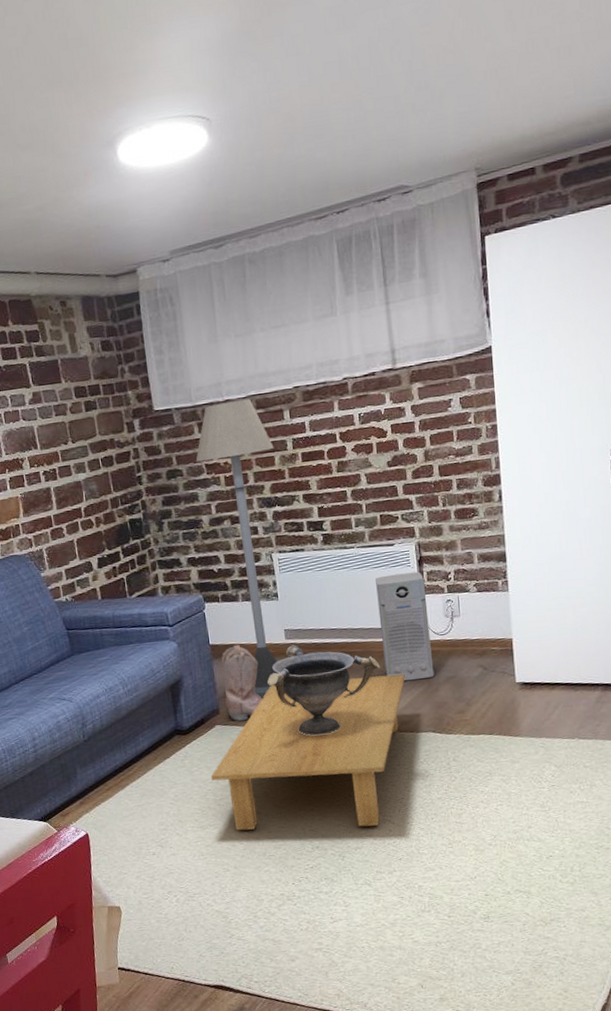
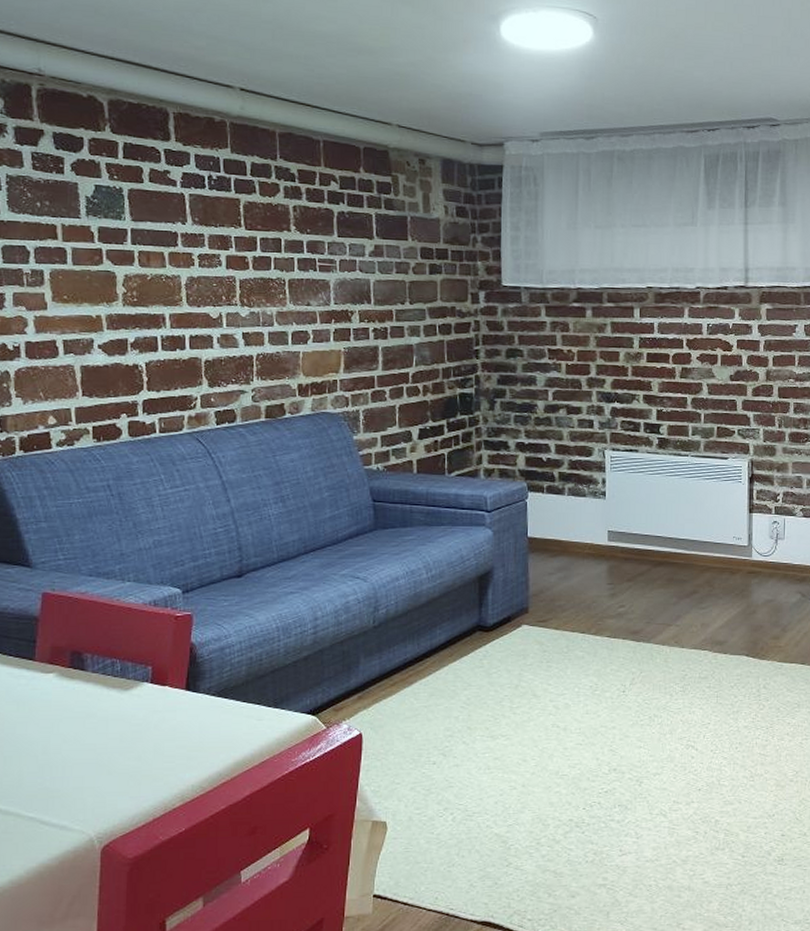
floor lamp: present [195,399,279,698] -> none [538,290,620,601]
coffee table: present [211,673,405,831] -> none [510,588,725,751]
boots: present [221,644,263,721] -> none [536,540,577,622]
decorative bowl: present [267,645,380,736] -> none [584,548,701,647]
air purifier: present [375,571,434,681] -> none [705,488,754,600]

